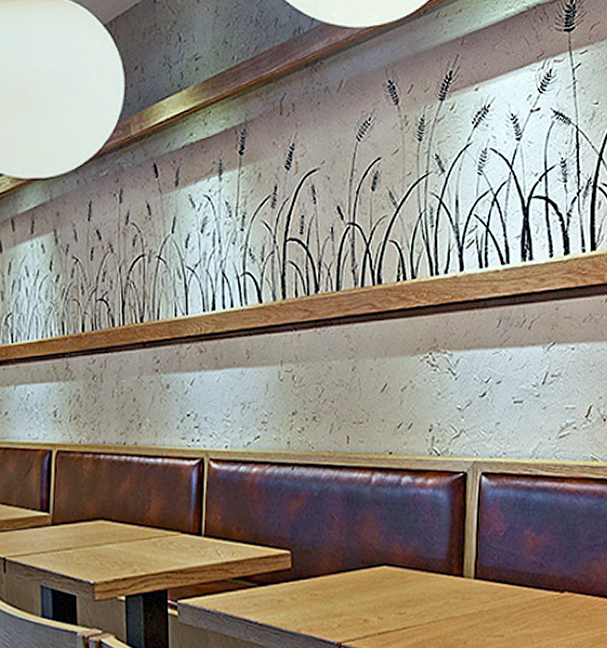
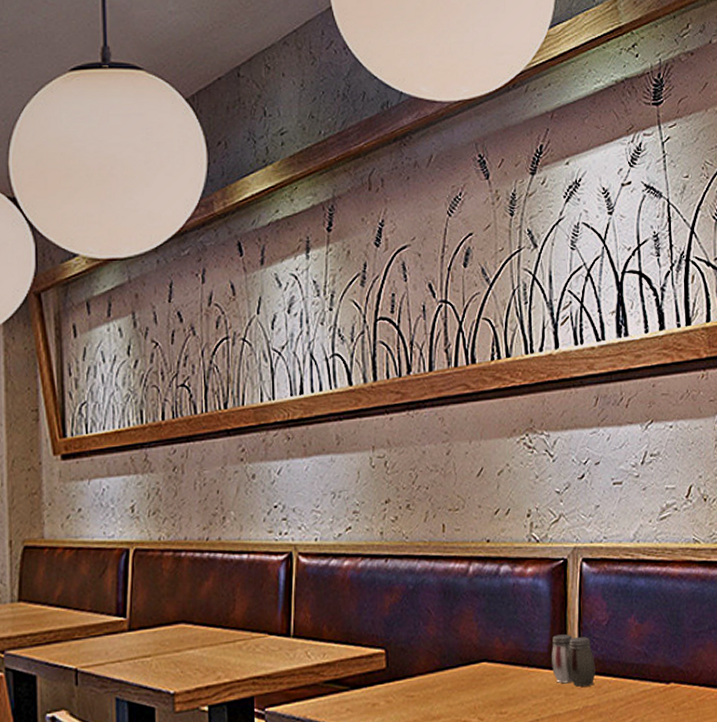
salt and pepper shaker: none [450,543,492,592] -> present [551,634,596,687]

